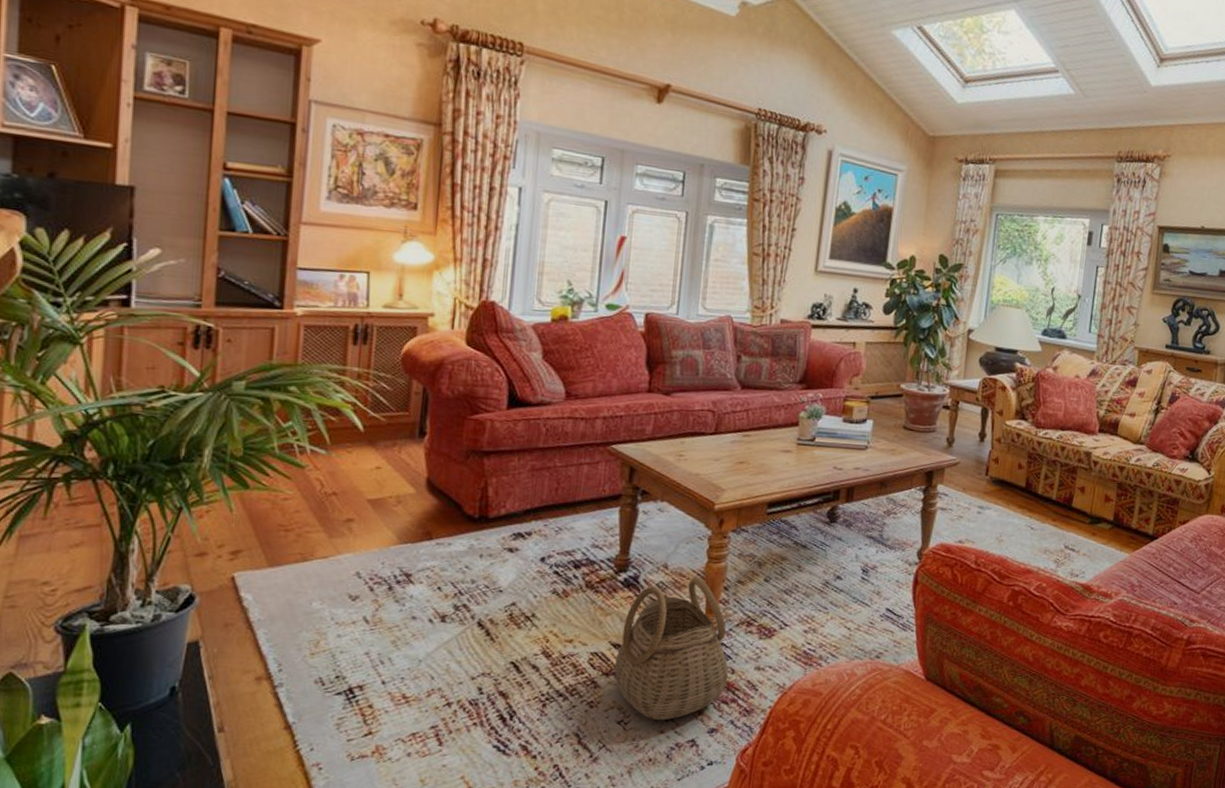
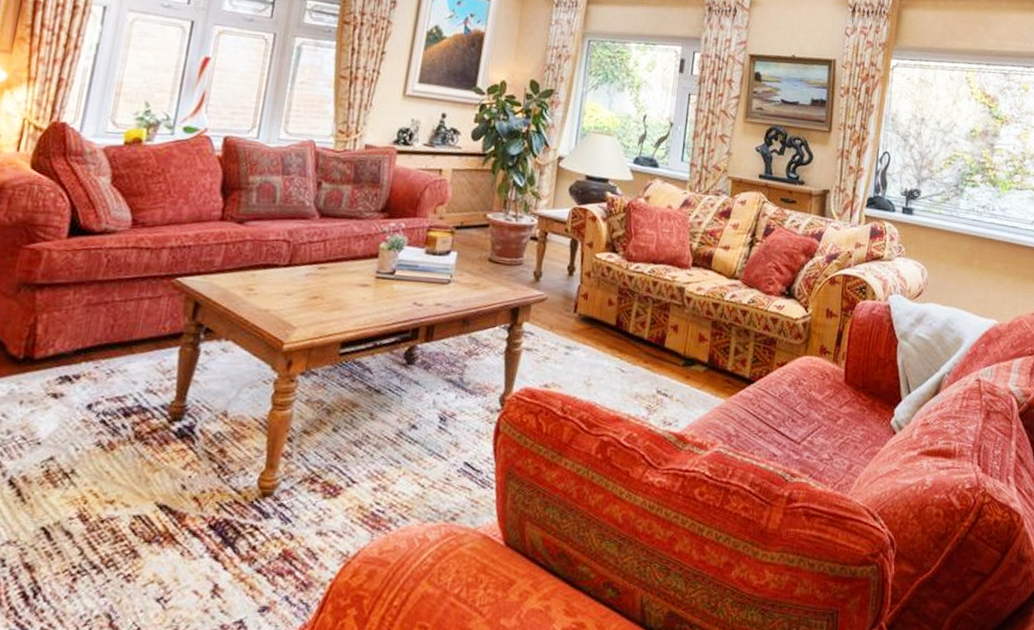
basket: present [614,576,729,721] -> none [158,426,287,597]

